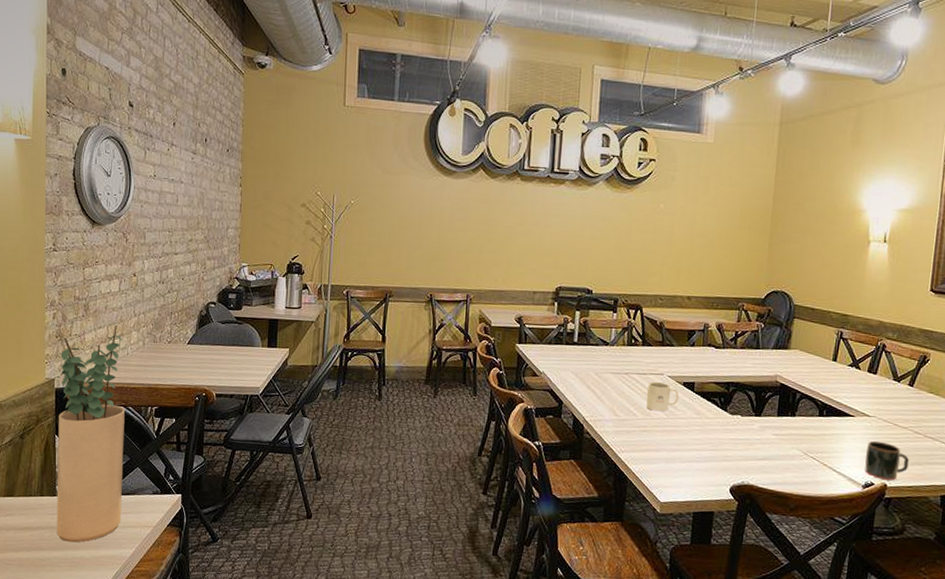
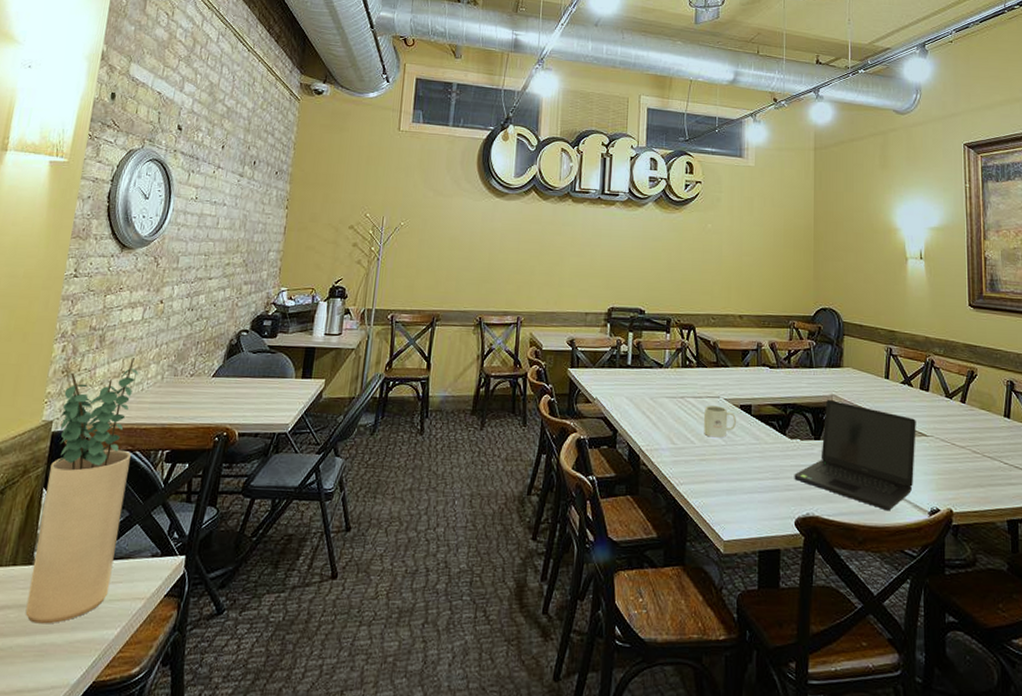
laptop: none [732,380,860,483] -> present [794,400,916,511]
mug: present [864,440,909,480] -> none [927,462,971,505]

